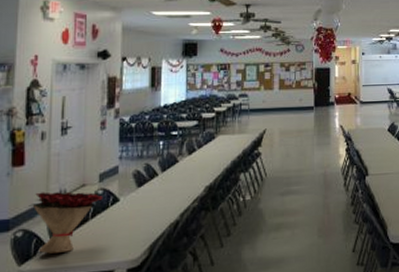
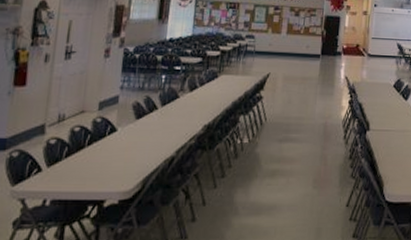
flower bouquet: present [29,191,103,254] -> none [27,114,101,177]

